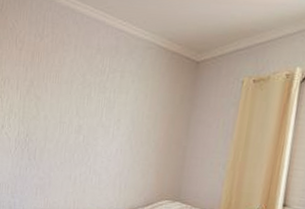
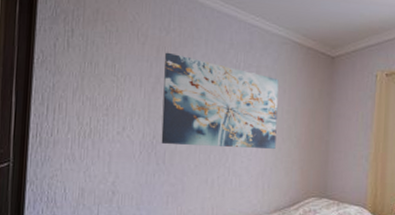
wall art: none [33,57,142,152] -> present [161,52,279,149]

